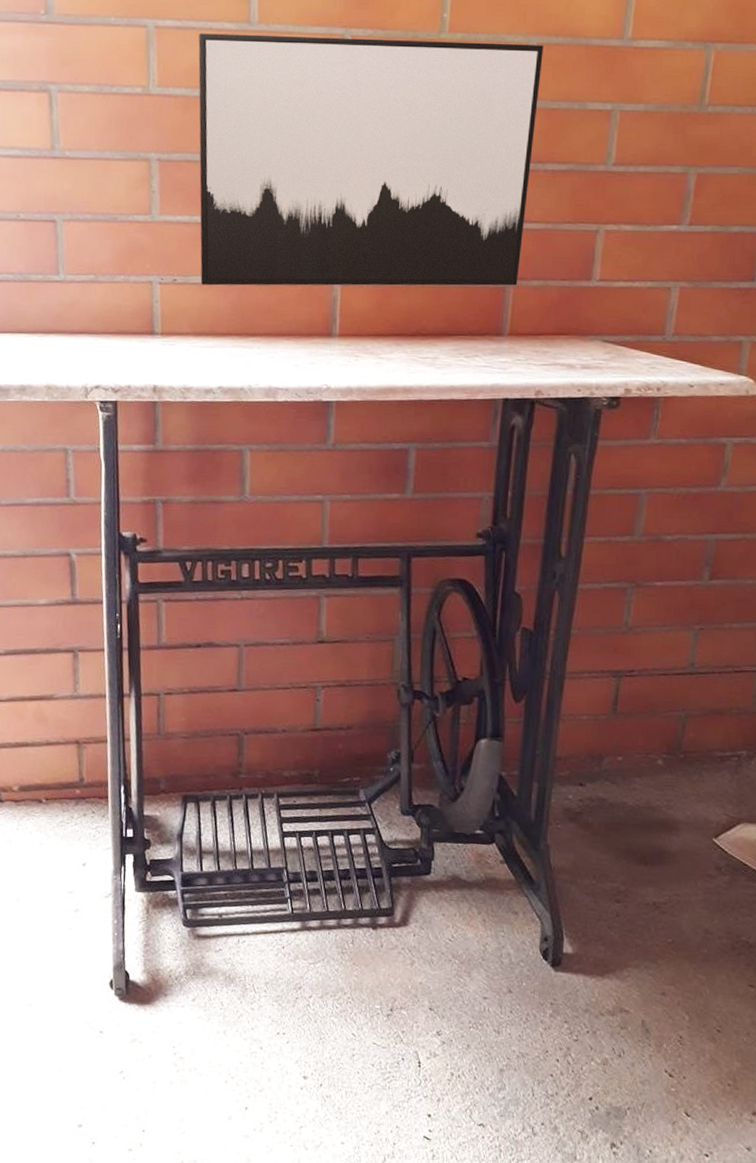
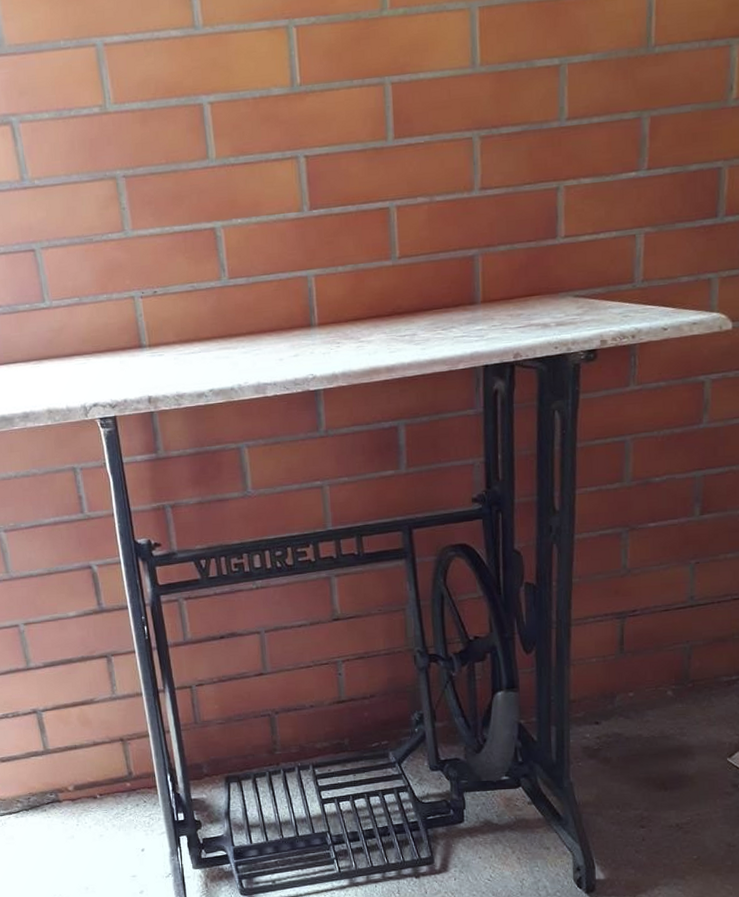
wall art: present [198,33,544,286] -> none [147,8,486,294]

